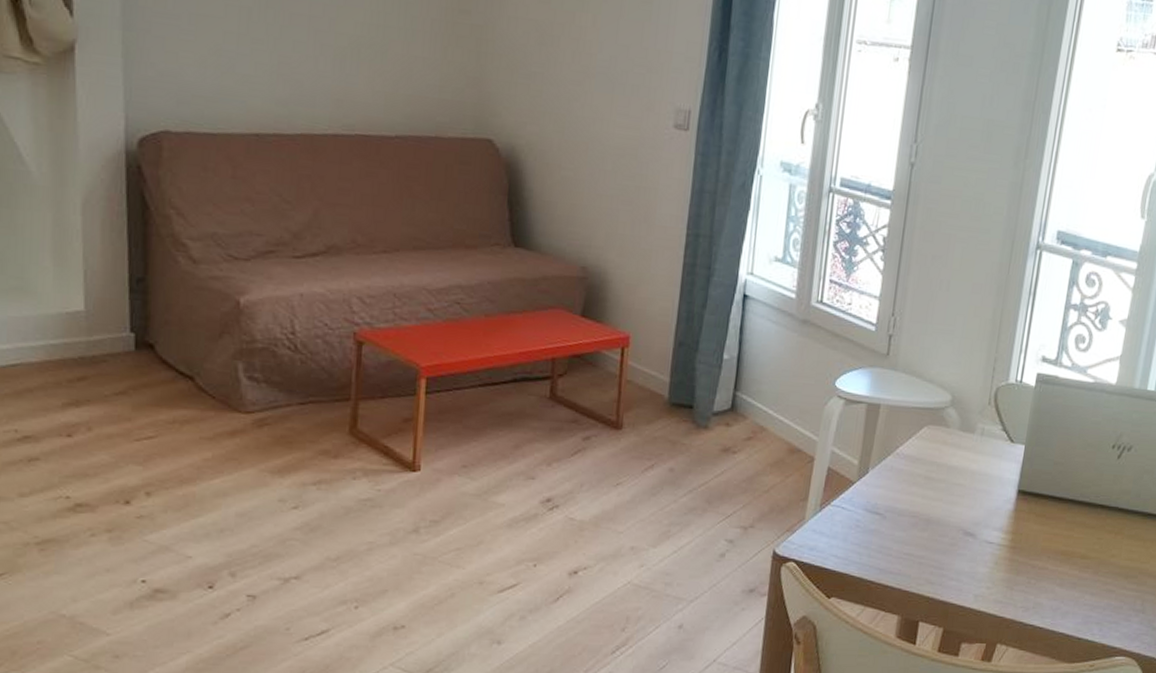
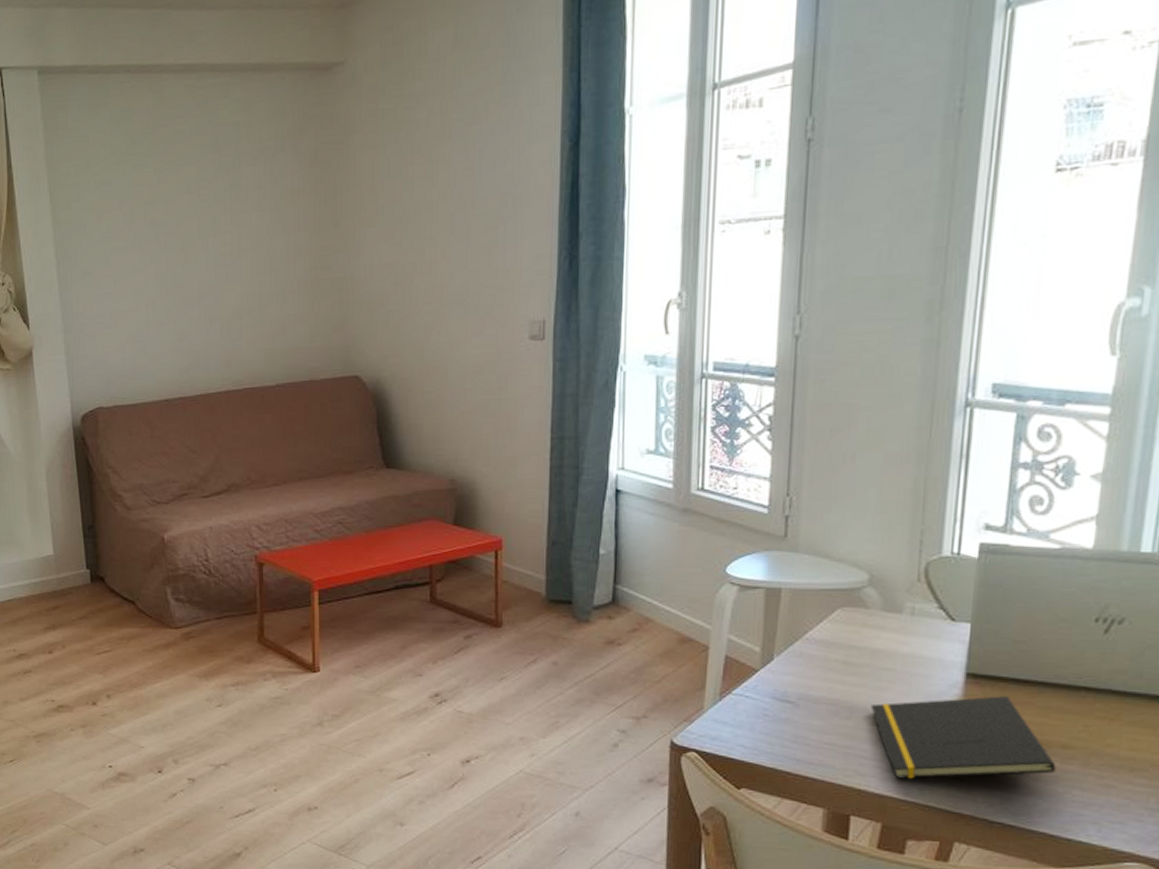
notepad: none [943,511,1076,587] -> present [870,696,1056,779]

